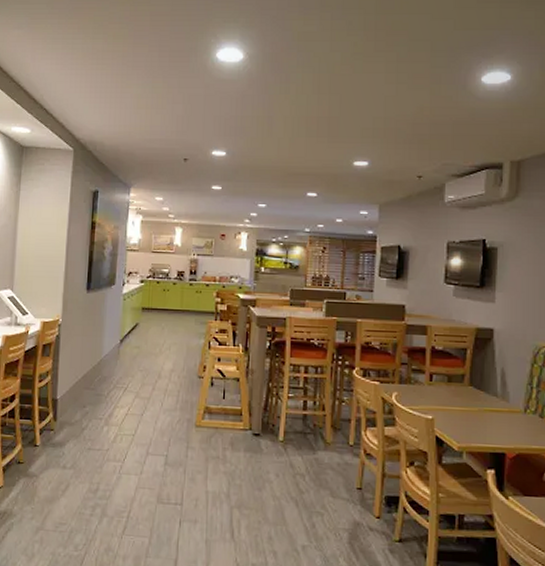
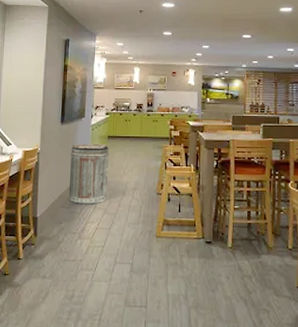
trash can: none [94,316,143,387] -> present [68,144,109,205]

